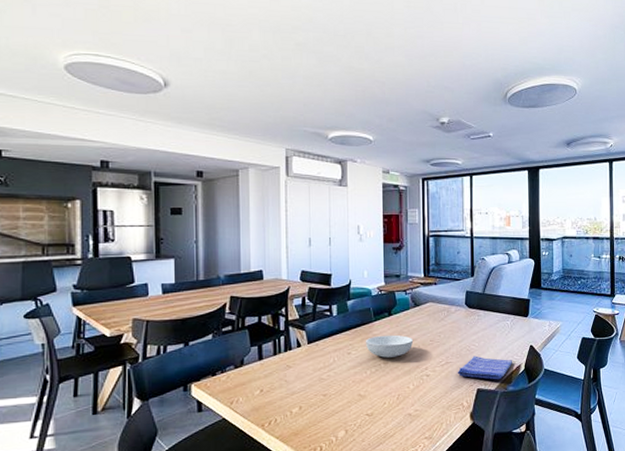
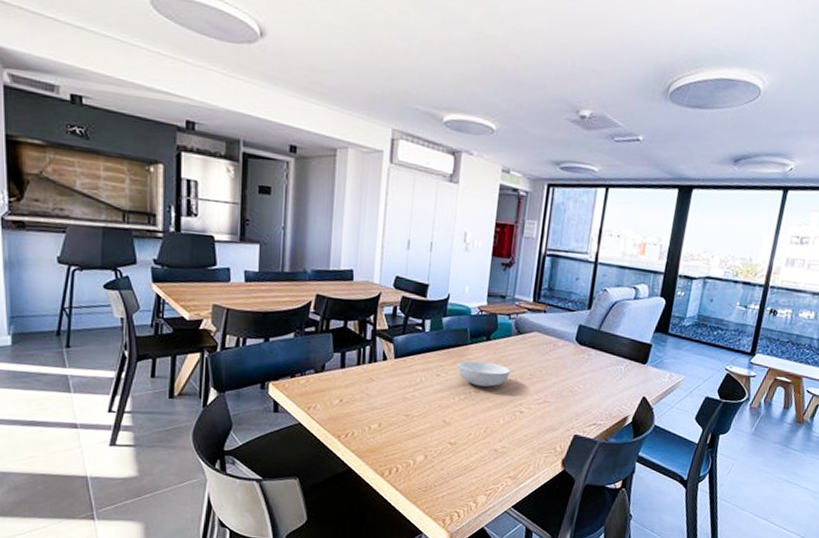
dish towel: present [457,356,513,380] -> none [554,398,620,429]

